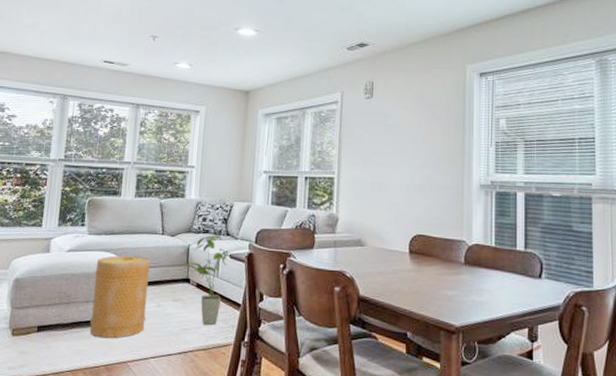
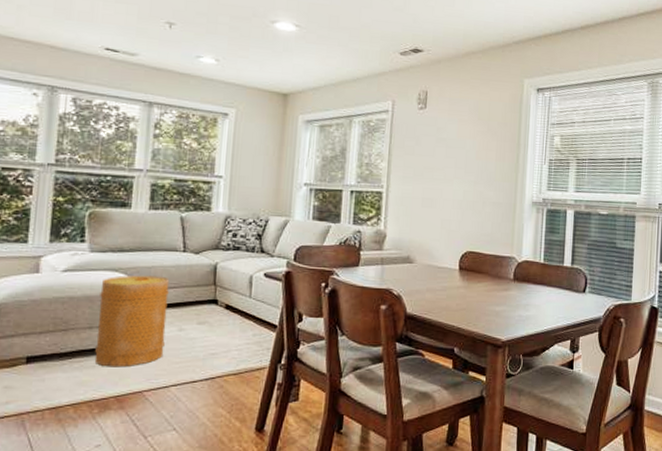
house plant: present [183,235,231,326] -> none [210,252,266,349]

